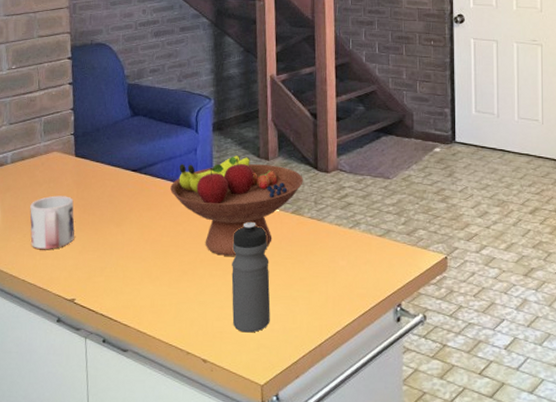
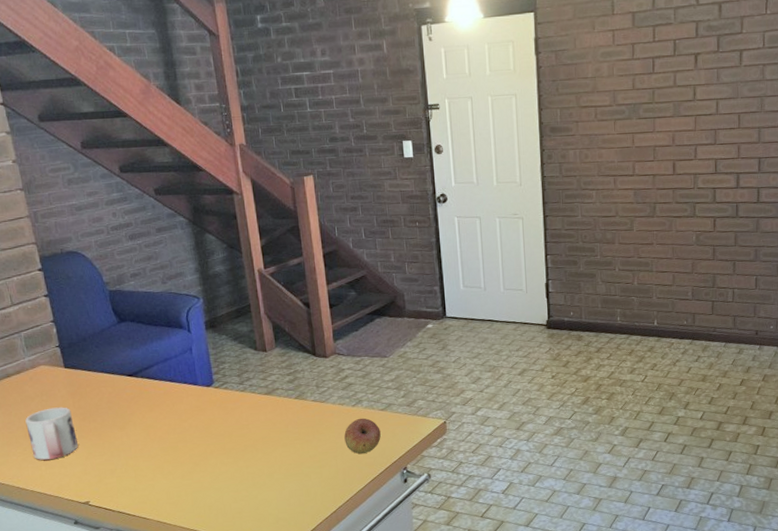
fruit bowl: present [170,156,303,256] -> none [170,350,303,445]
water bottle: present [231,222,270,333] -> none [239,411,286,510]
fruit: none [338,242,376,283] -> present [344,418,381,454]

